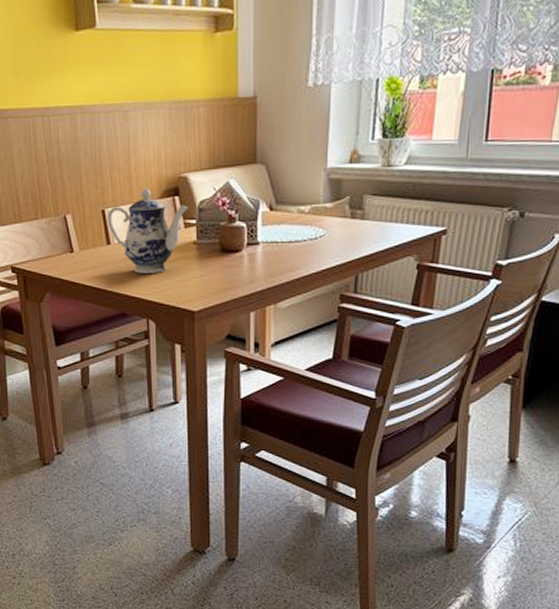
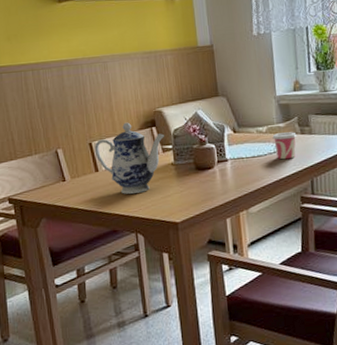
cup: none [315,215,346,248] -> present [272,132,297,160]

